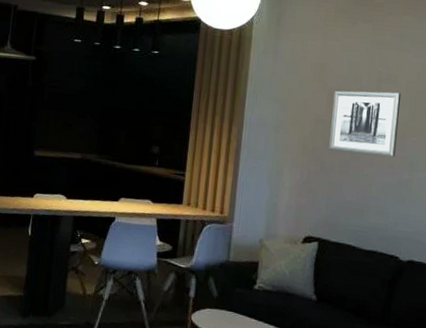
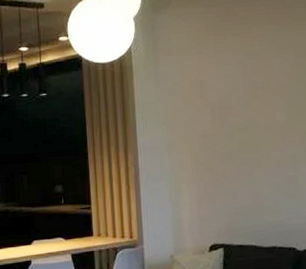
wall art: present [329,90,402,156] -> none [216,97,279,162]

